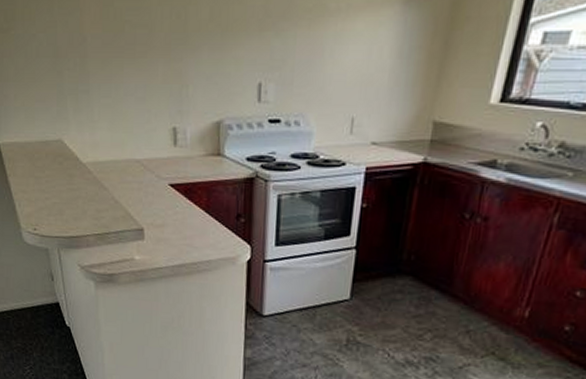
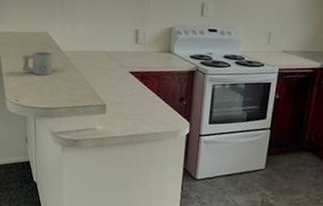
mug: none [33,165,73,197] -> present [21,51,53,76]

